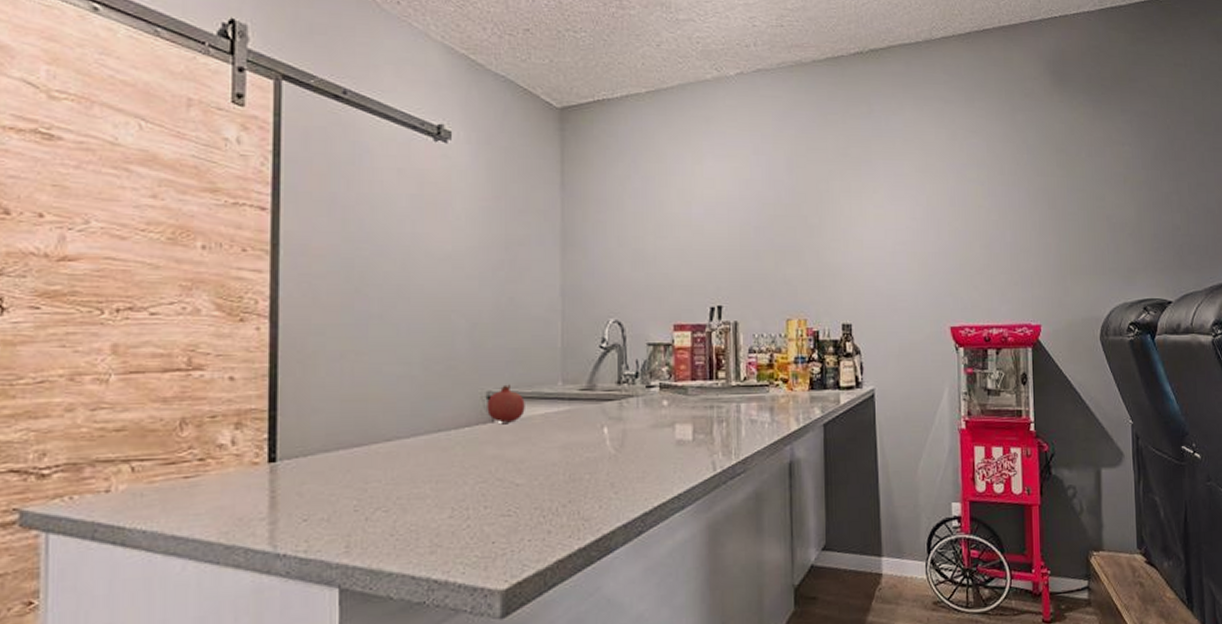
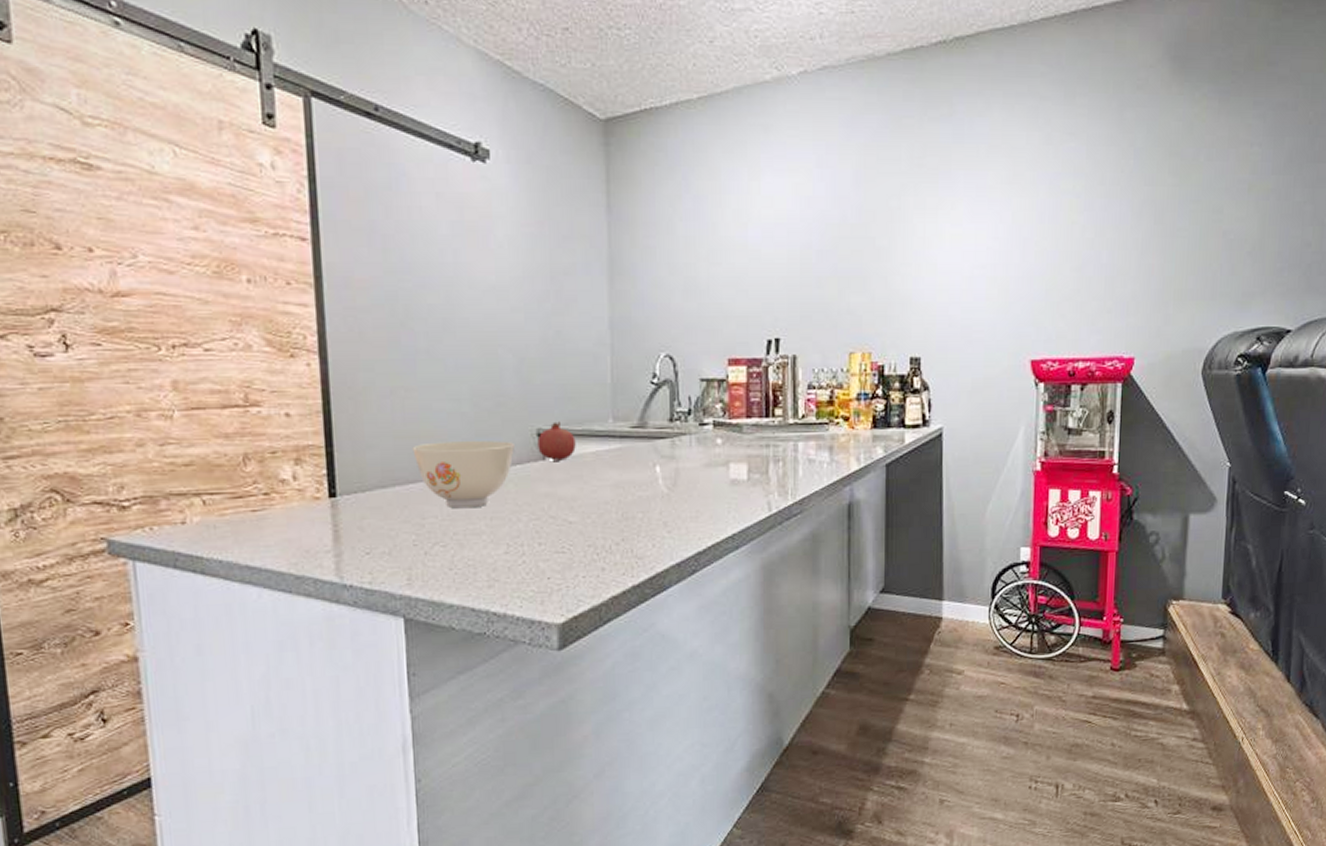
bowl: none [359,403,463,473] -> present [412,441,514,509]

